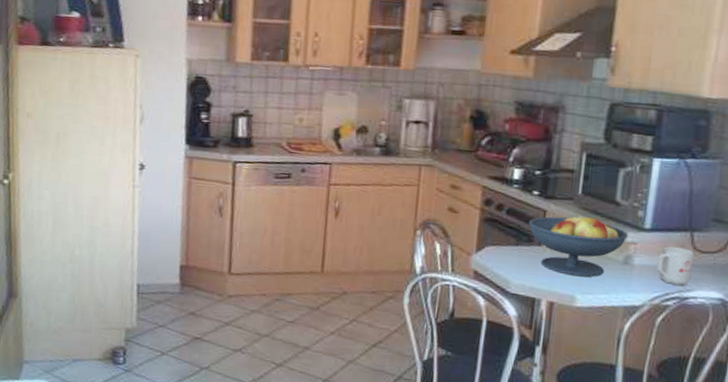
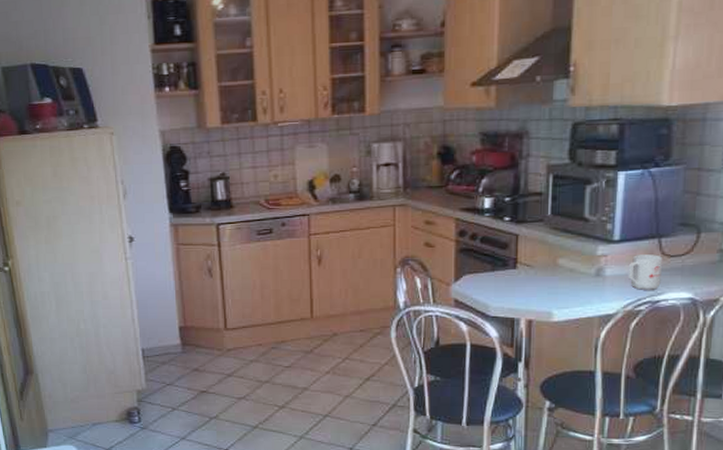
fruit bowl: present [528,213,628,277] -> none [502,234,598,293]

